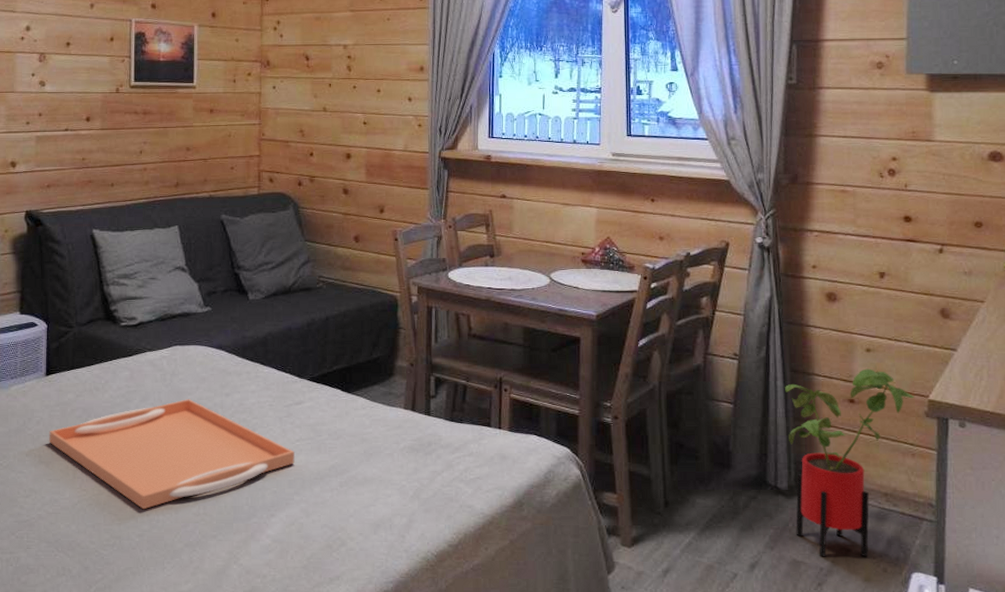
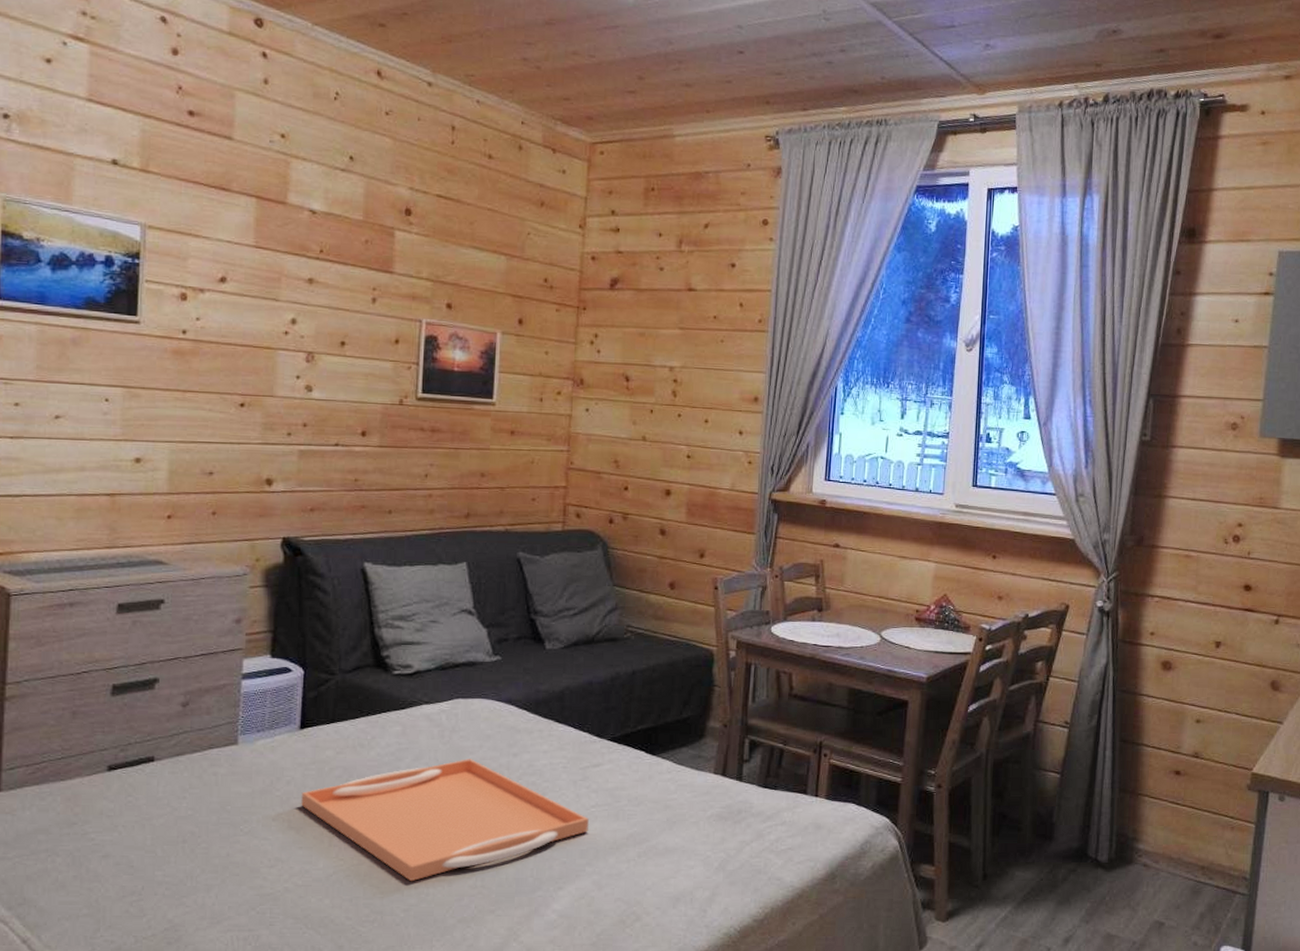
house plant: present [785,368,915,557] -> none [1112,740,1239,931]

